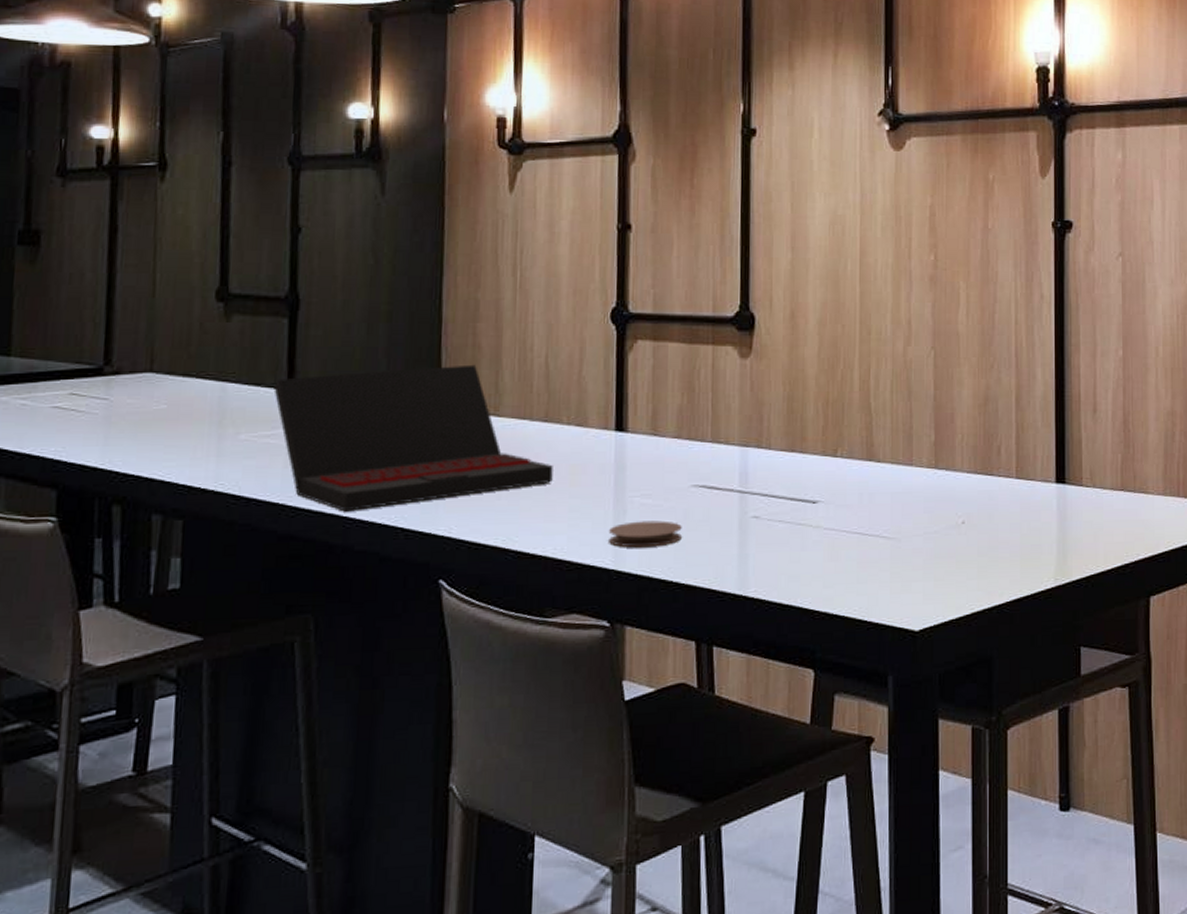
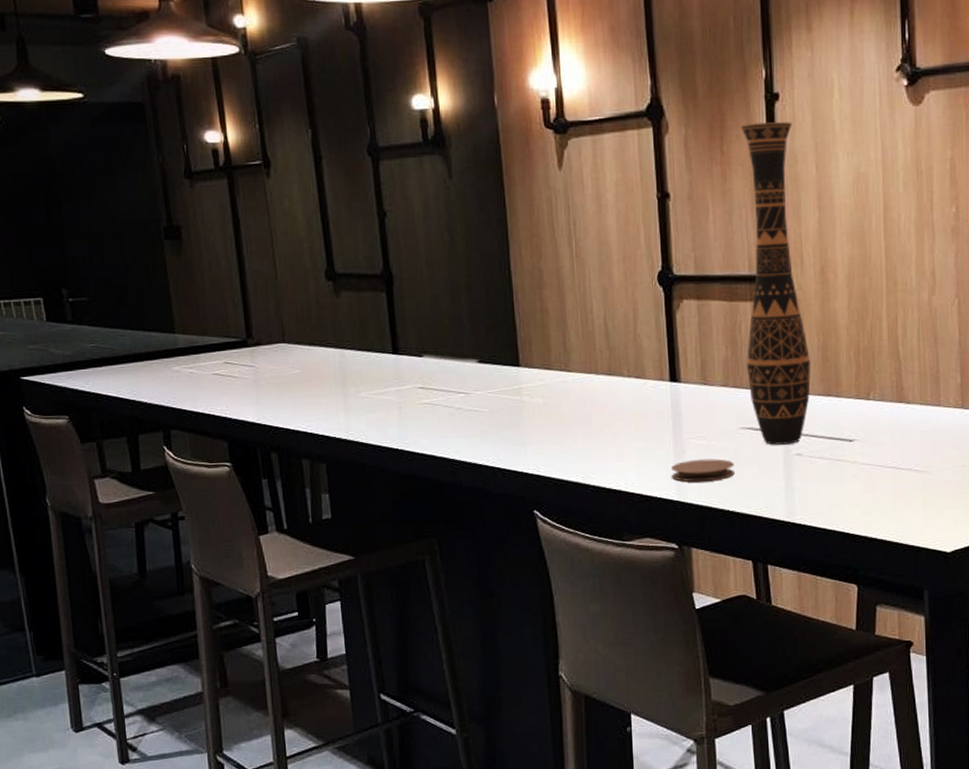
laptop: present [273,364,553,512] -> none [382,327,620,455]
decorative vase: none [702,157,775,506] -> present [741,122,811,445]

